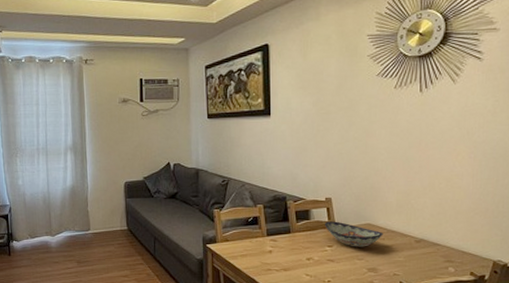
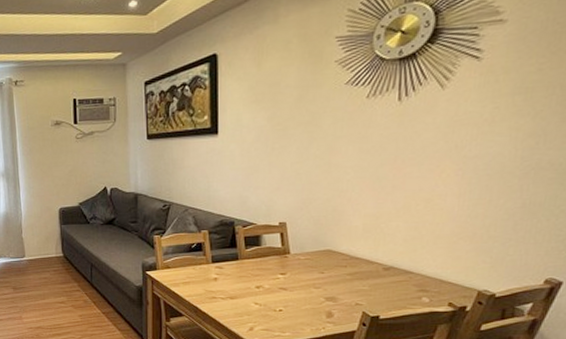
decorative bowl: present [324,221,384,247] -> none [276,247,346,275]

